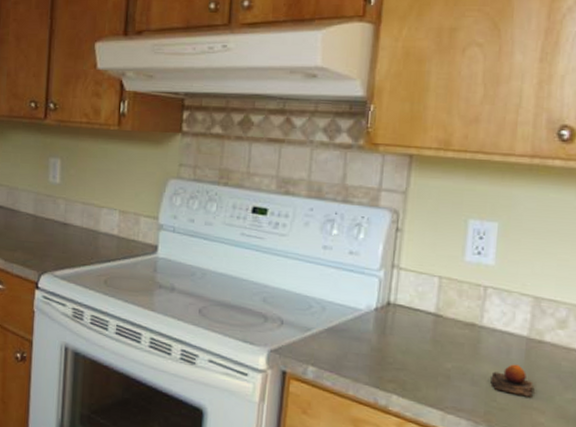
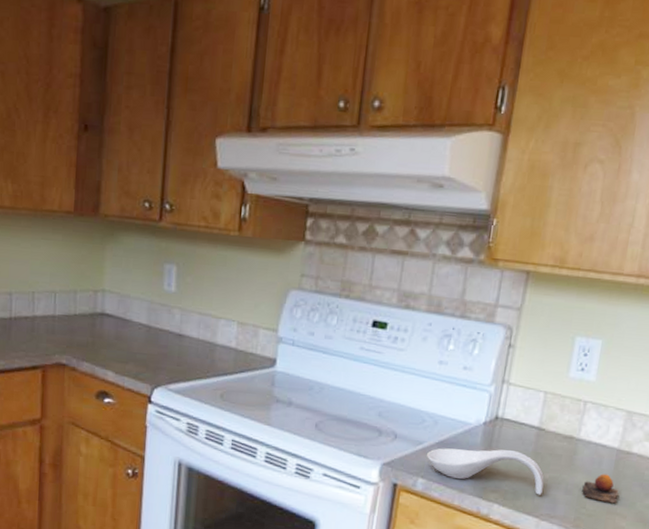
spoon rest: none [315,334,447,386] -> present [426,448,544,495]

